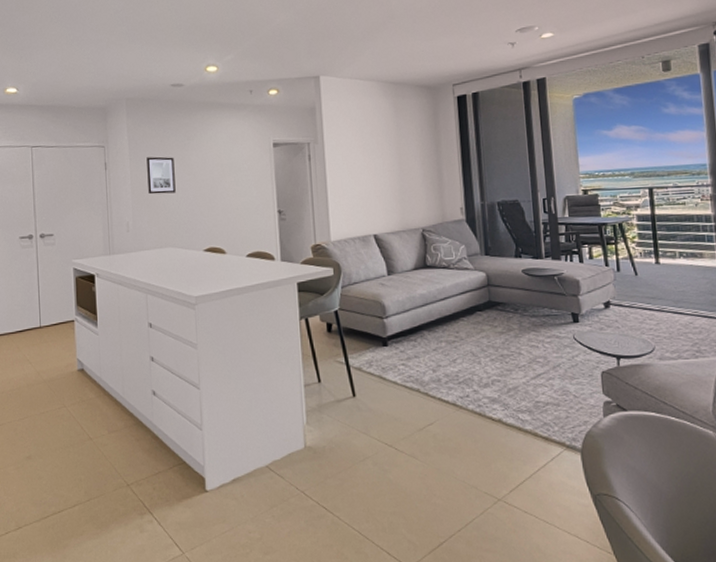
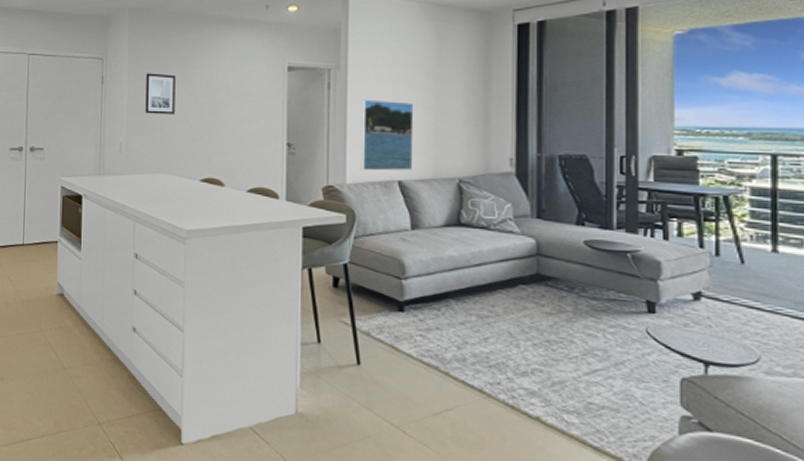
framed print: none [338,167,385,229] -> present [361,99,414,171]

